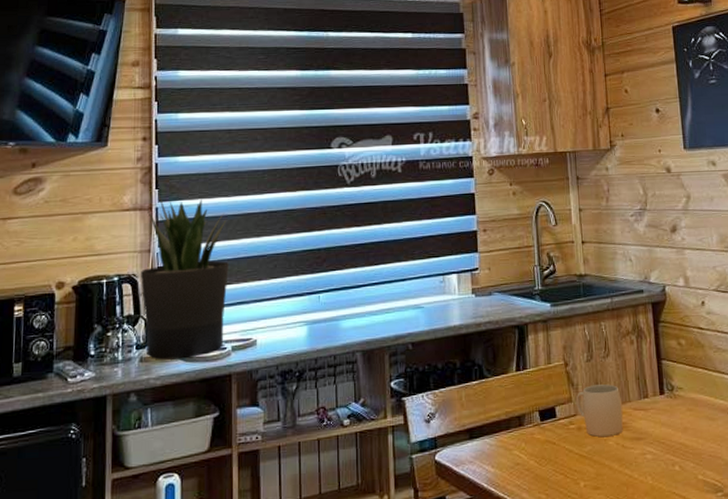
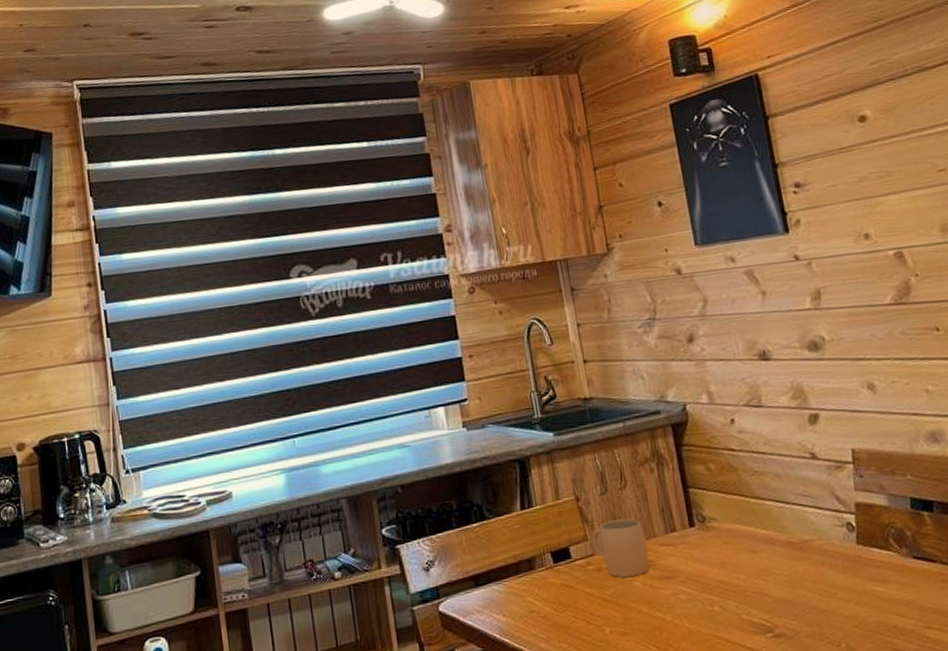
planter: present [140,193,229,360] -> none [100,342,198,519]

